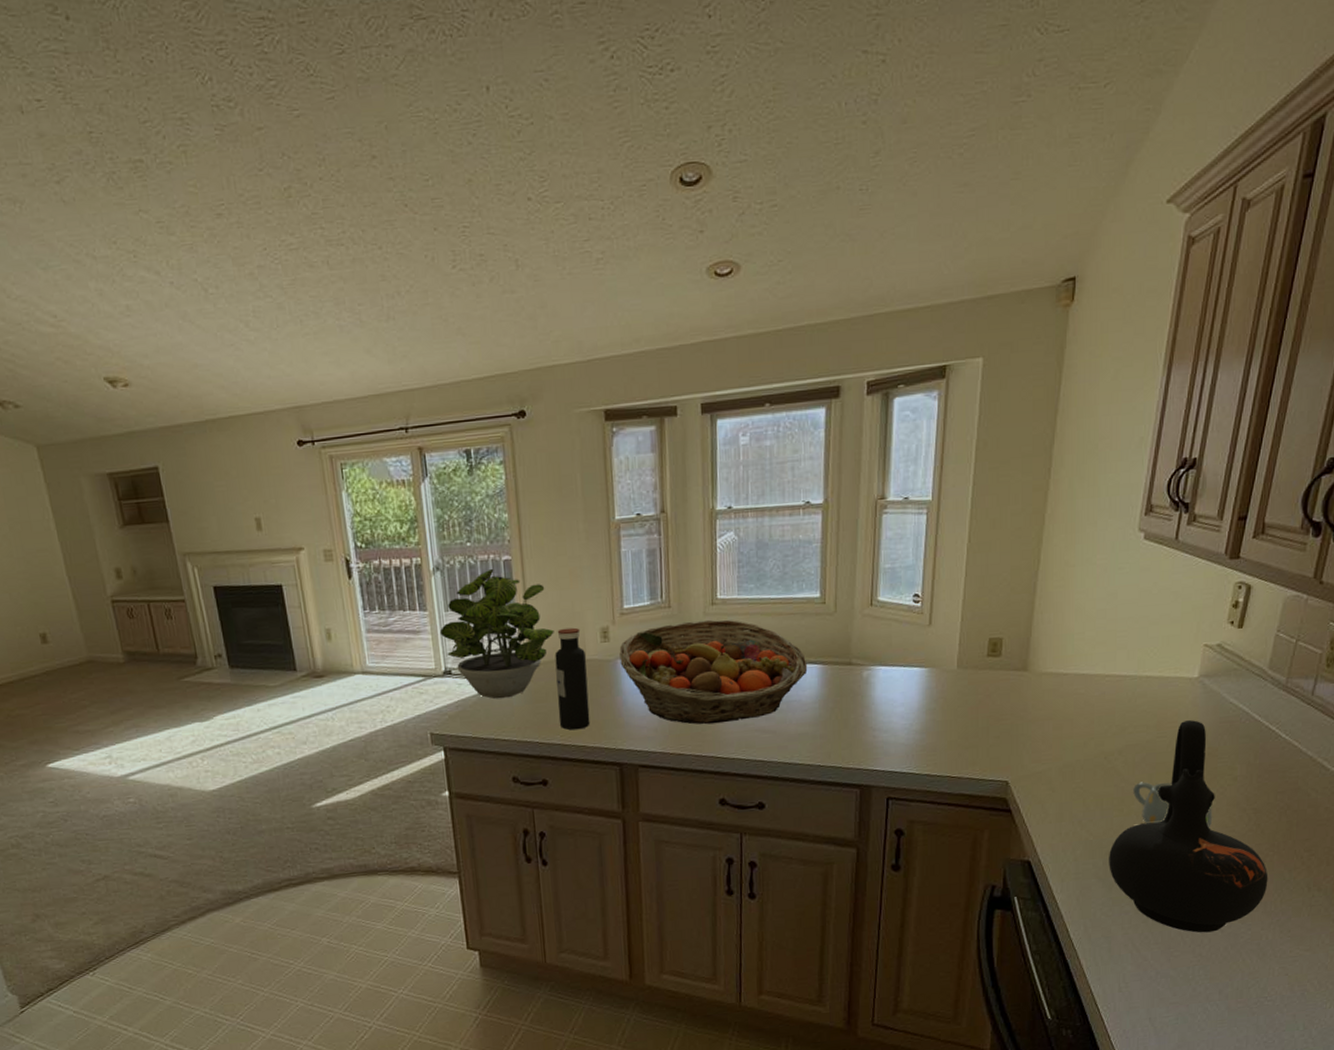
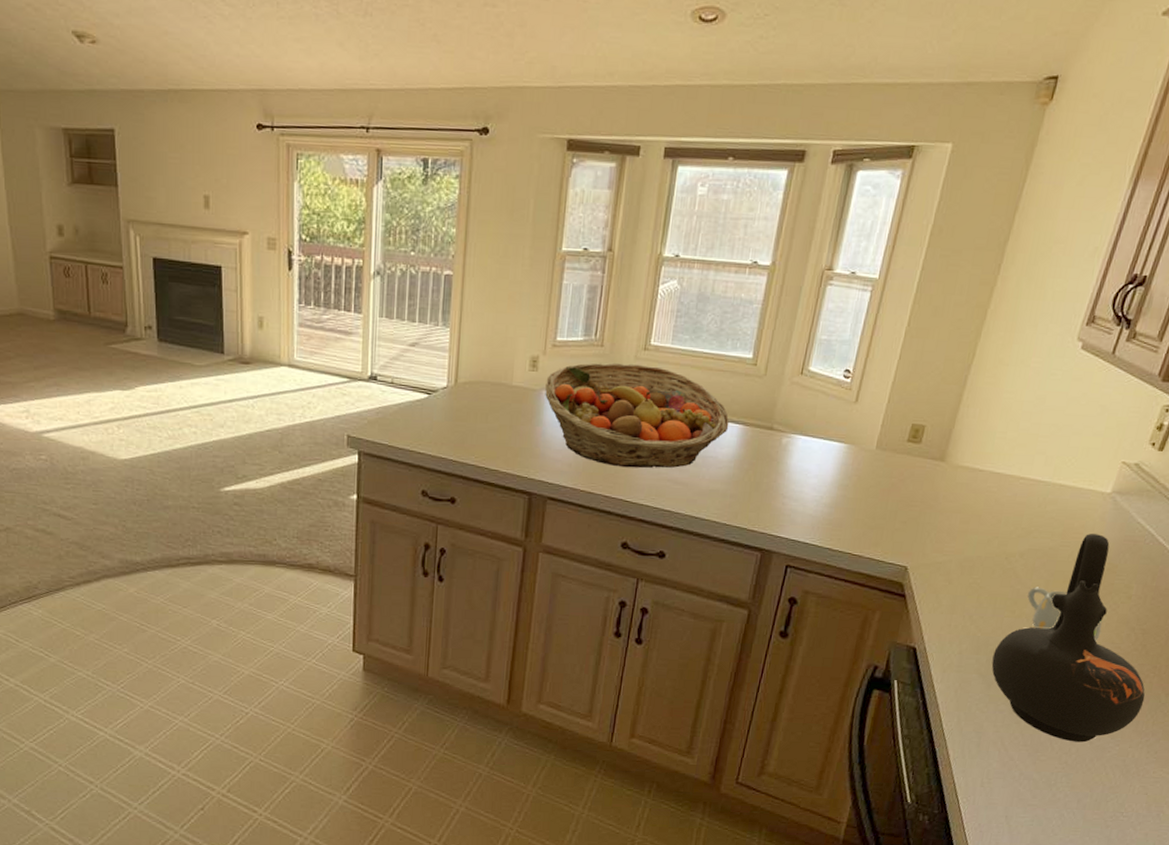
potted plant: present [439,568,554,699] -> none [371,281,484,412]
water bottle: present [555,627,590,731] -> none [475,351,513,454]

